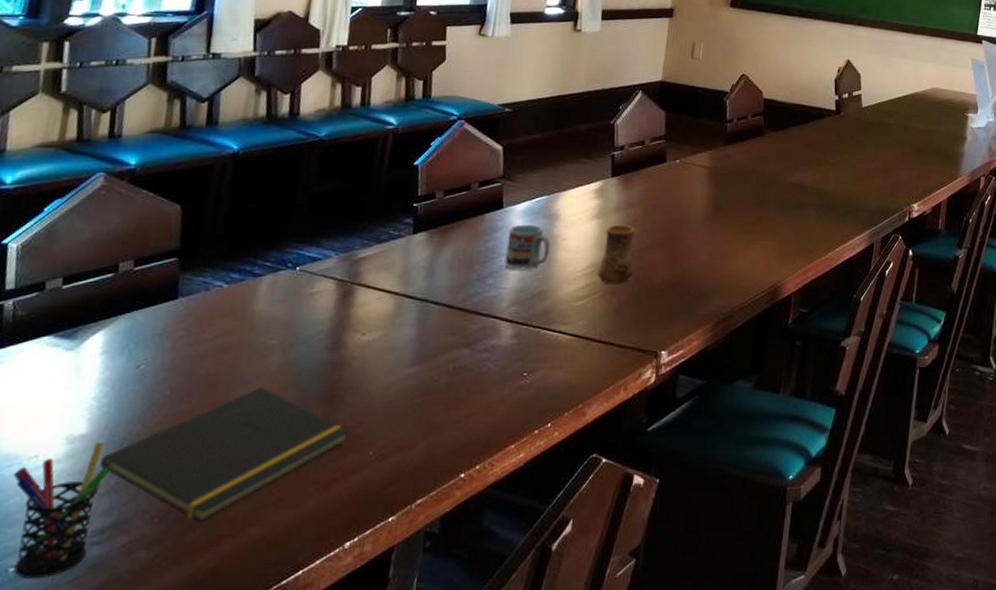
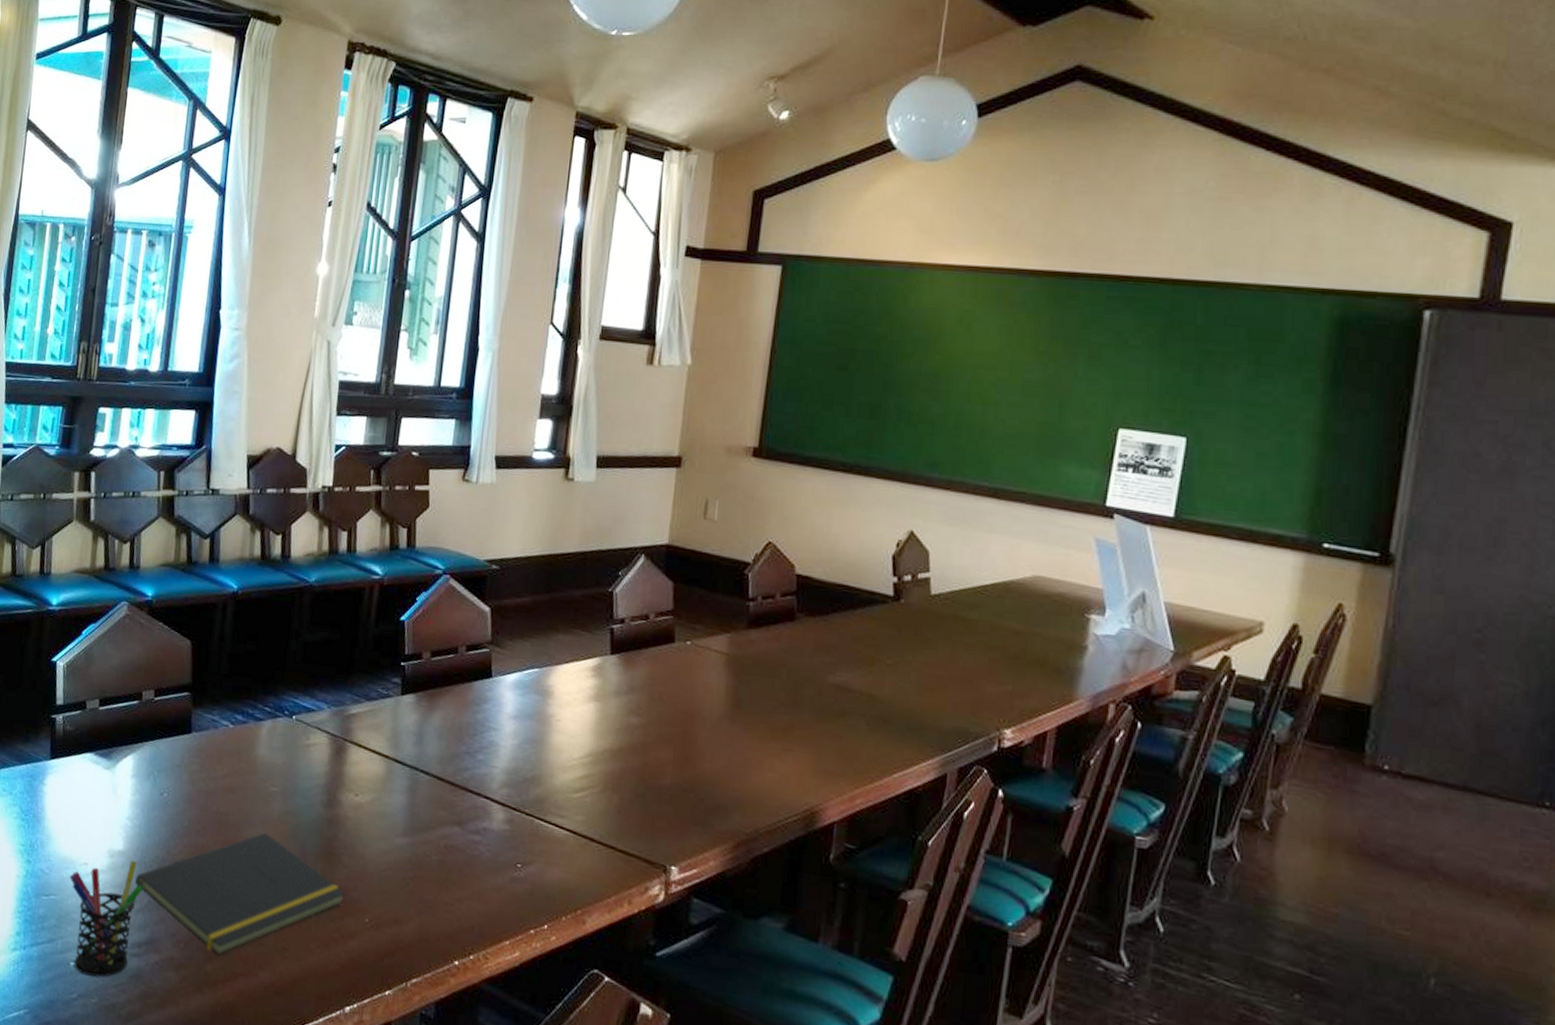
cup: present [504,224,551,270] -> none [495,697,544,750]
cup: present [597,224,636,284] -> none [595,710,640,781]

